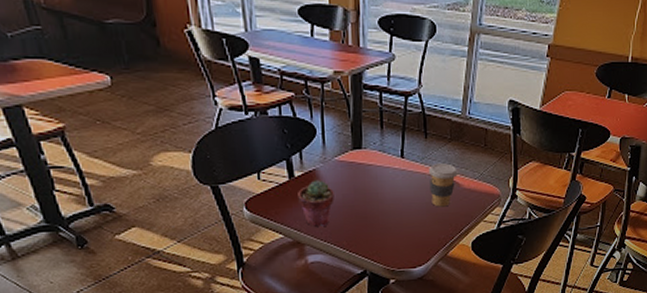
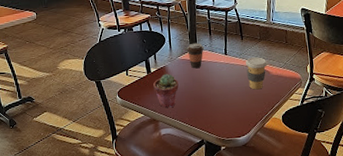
coffee cup: none [347,138,372,175] -> present [186,43,204,69]

